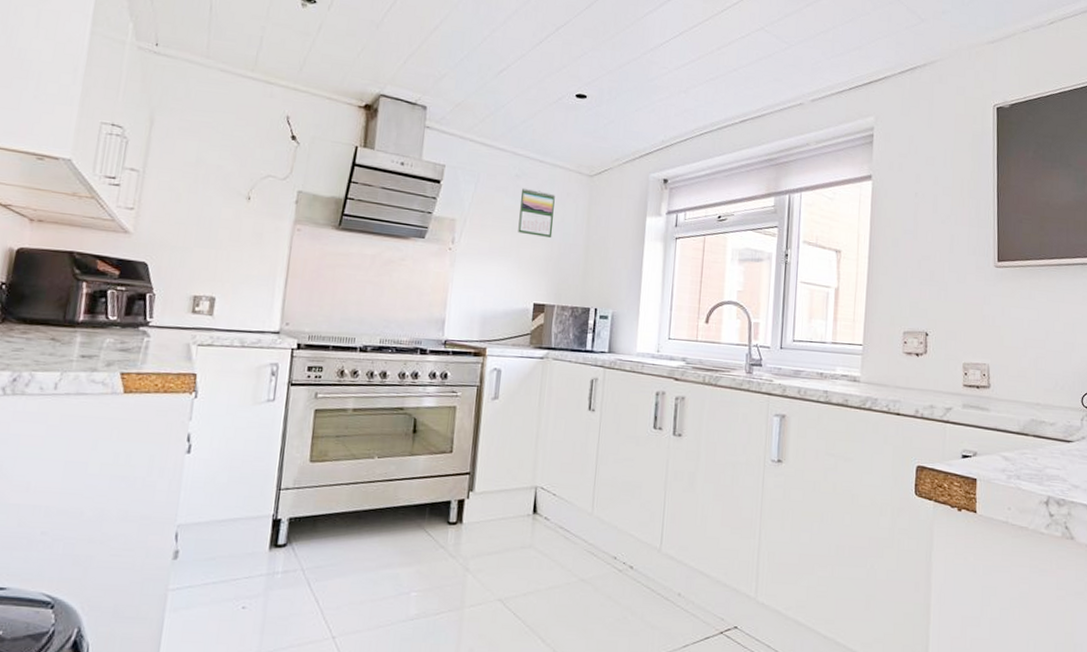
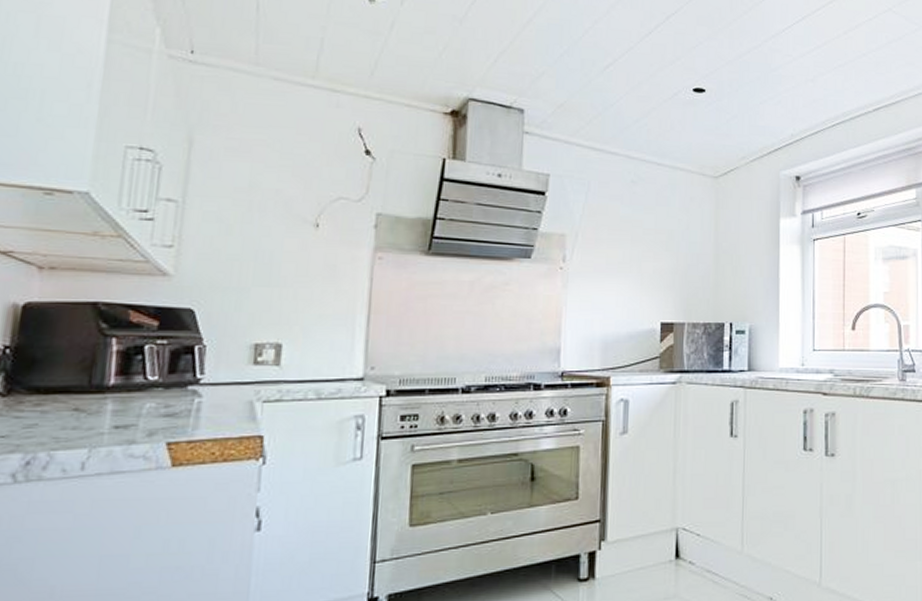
calendar: present [518,188,555,239] -> none [637,194,678,249]

